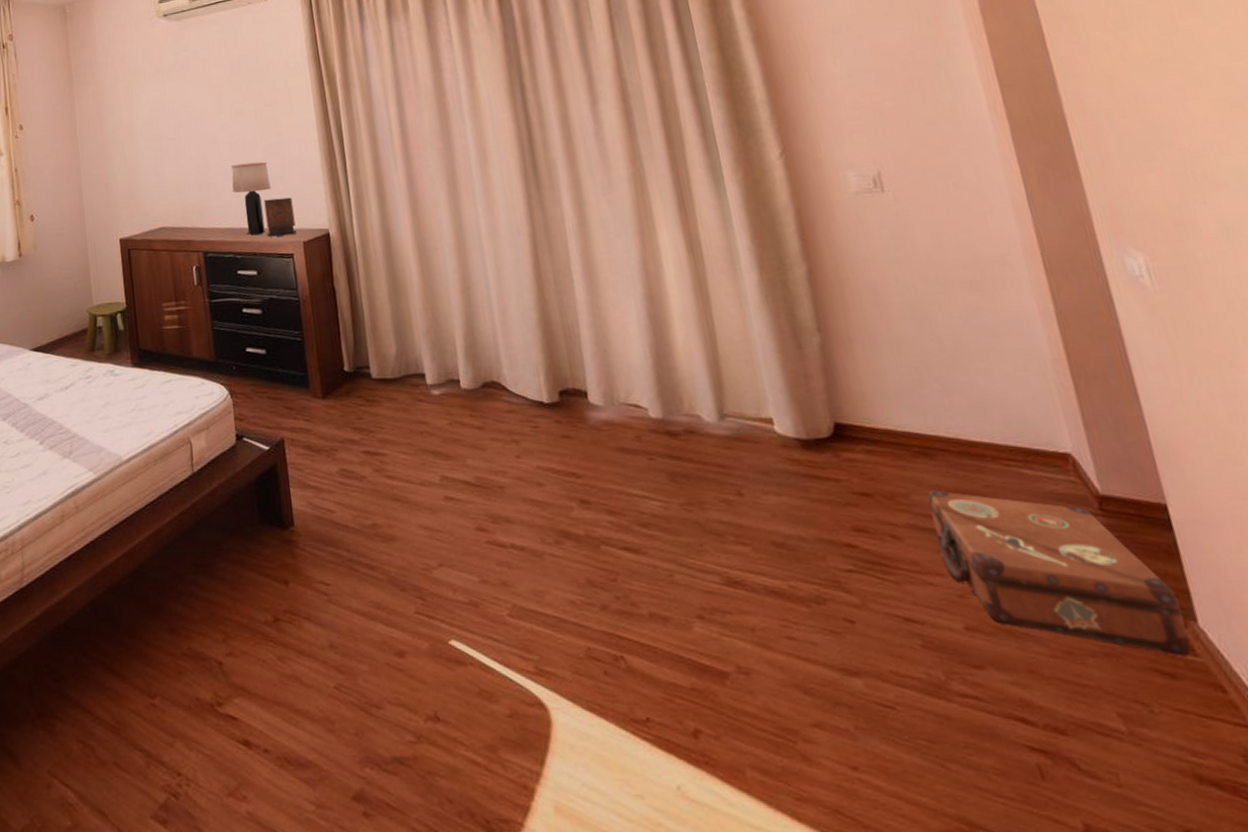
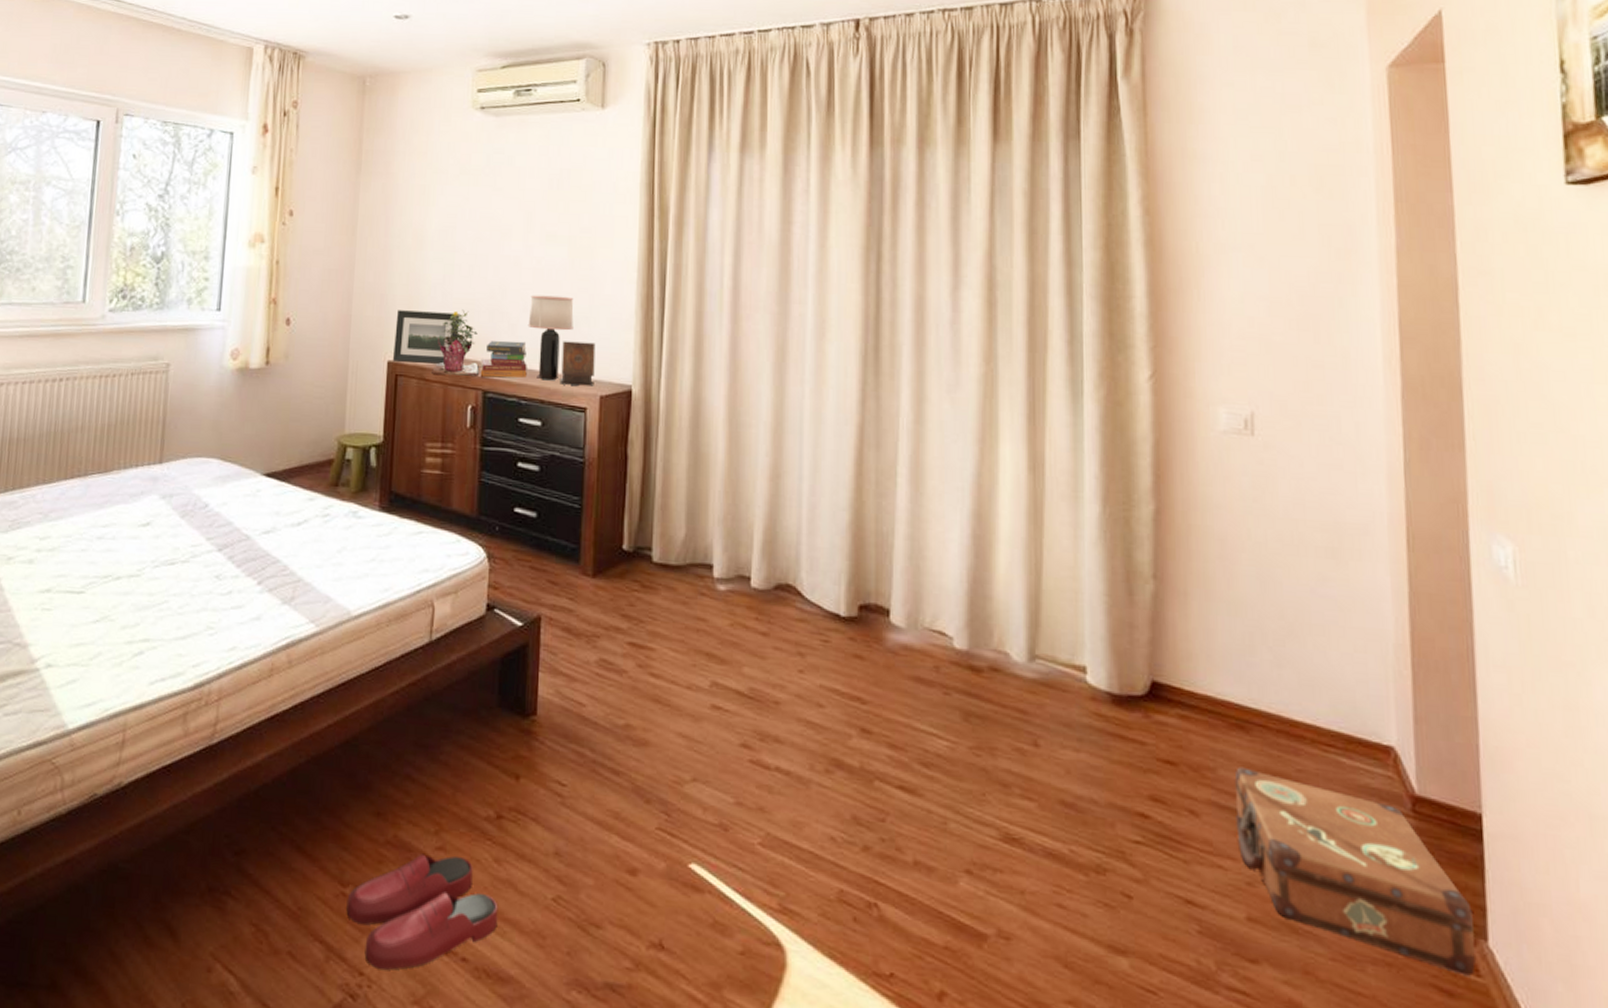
picture frame: none [121,190,176,239] -> present [392,310,460,365]
potted flower: none [157,186,198,244] -> present [432,309,480,376]
slippers: none [157,660,291,768] -> present [346,853,499,970]
books: none [197,205,238,240] -> present [480,340,527,378]

